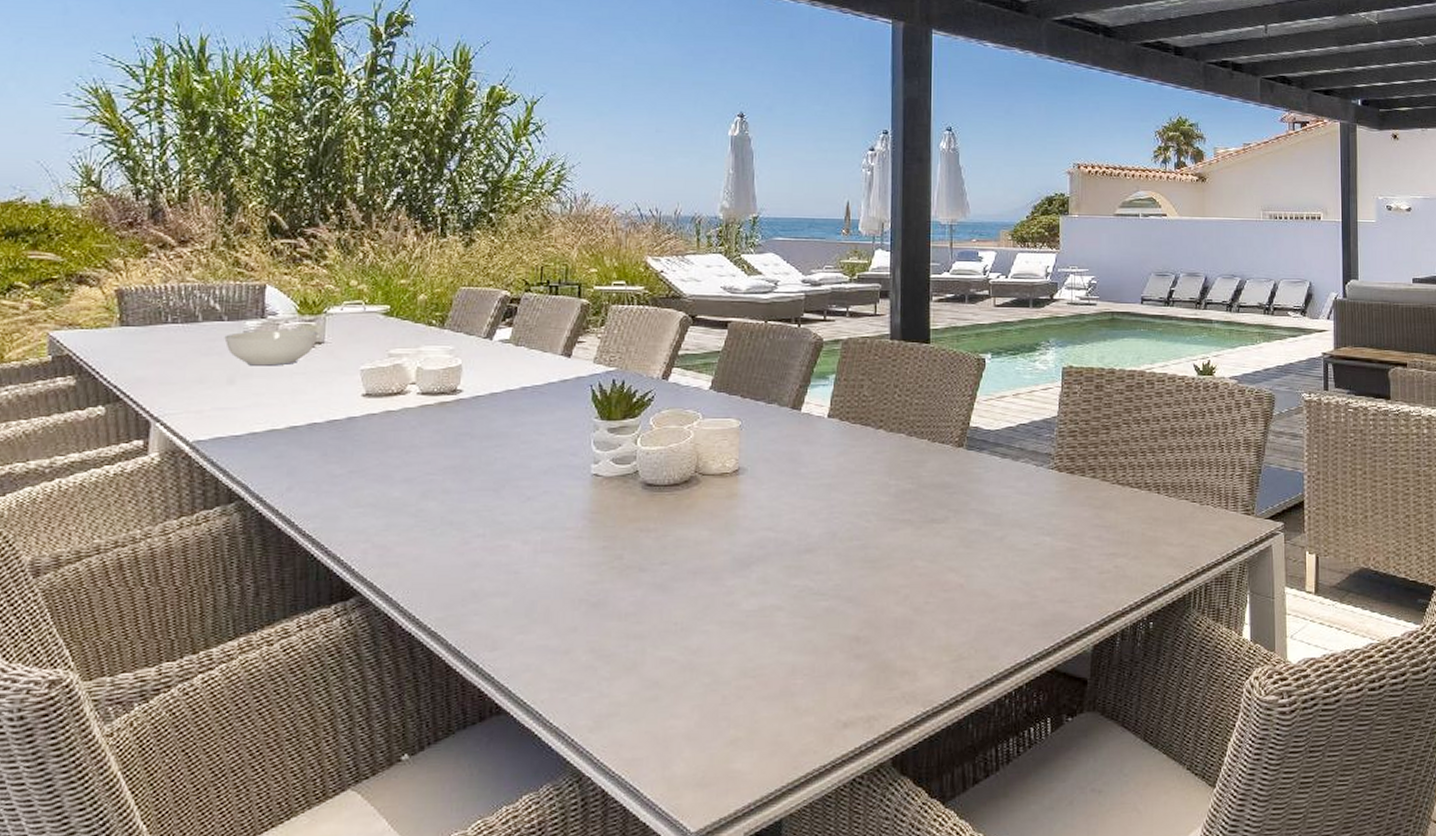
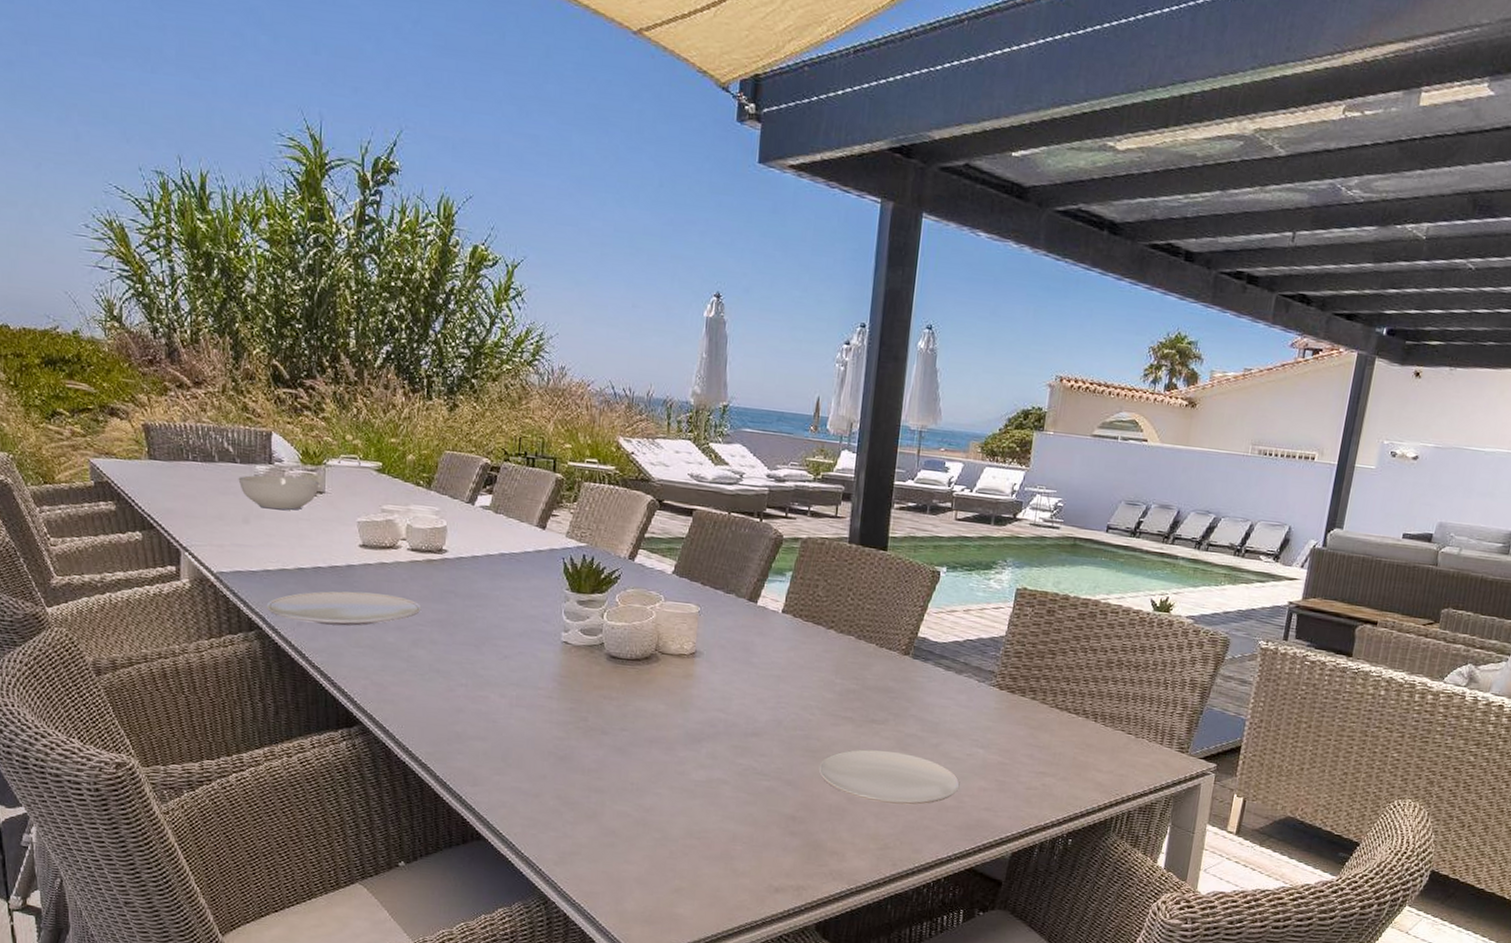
plate: none [250,445,433,486] -> present [266,591,422,626]
plate: none [880,550,1030,609] -> present [818,749,960,805]

